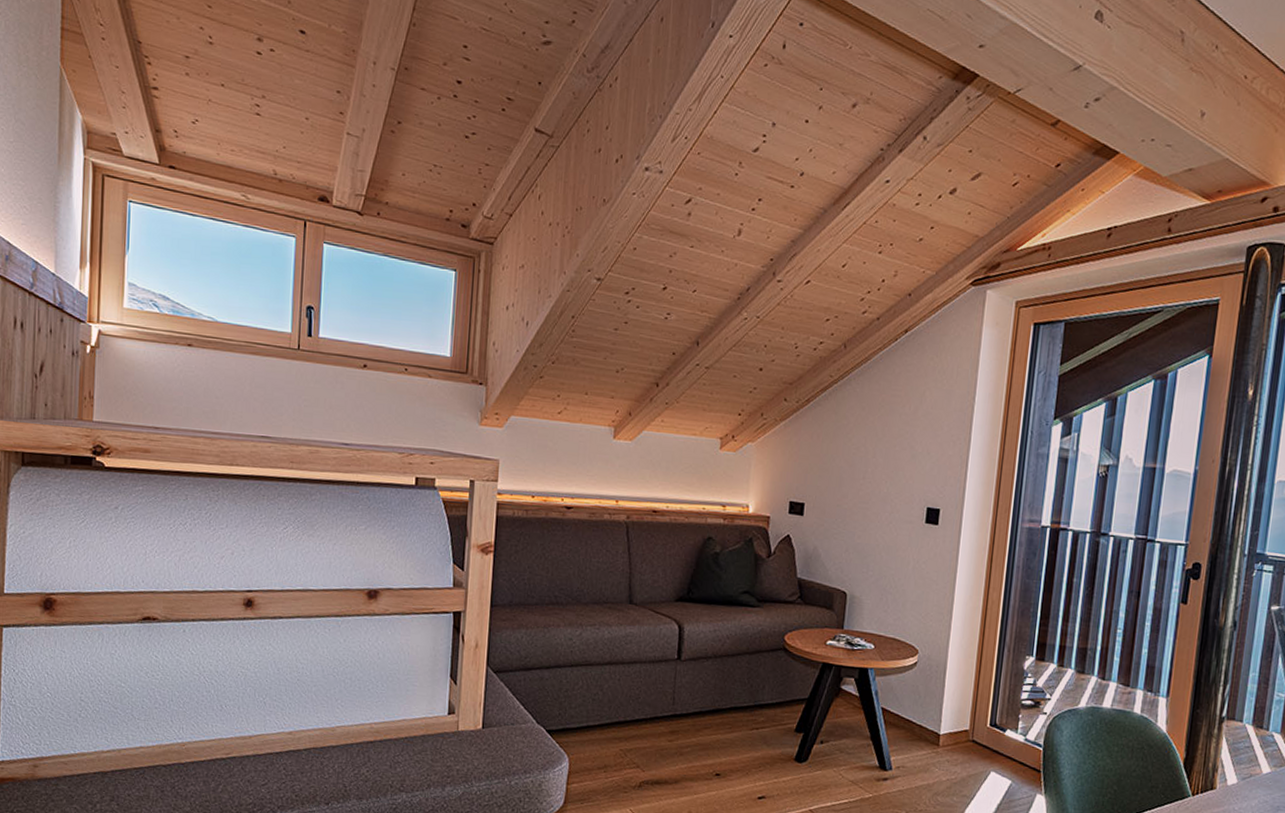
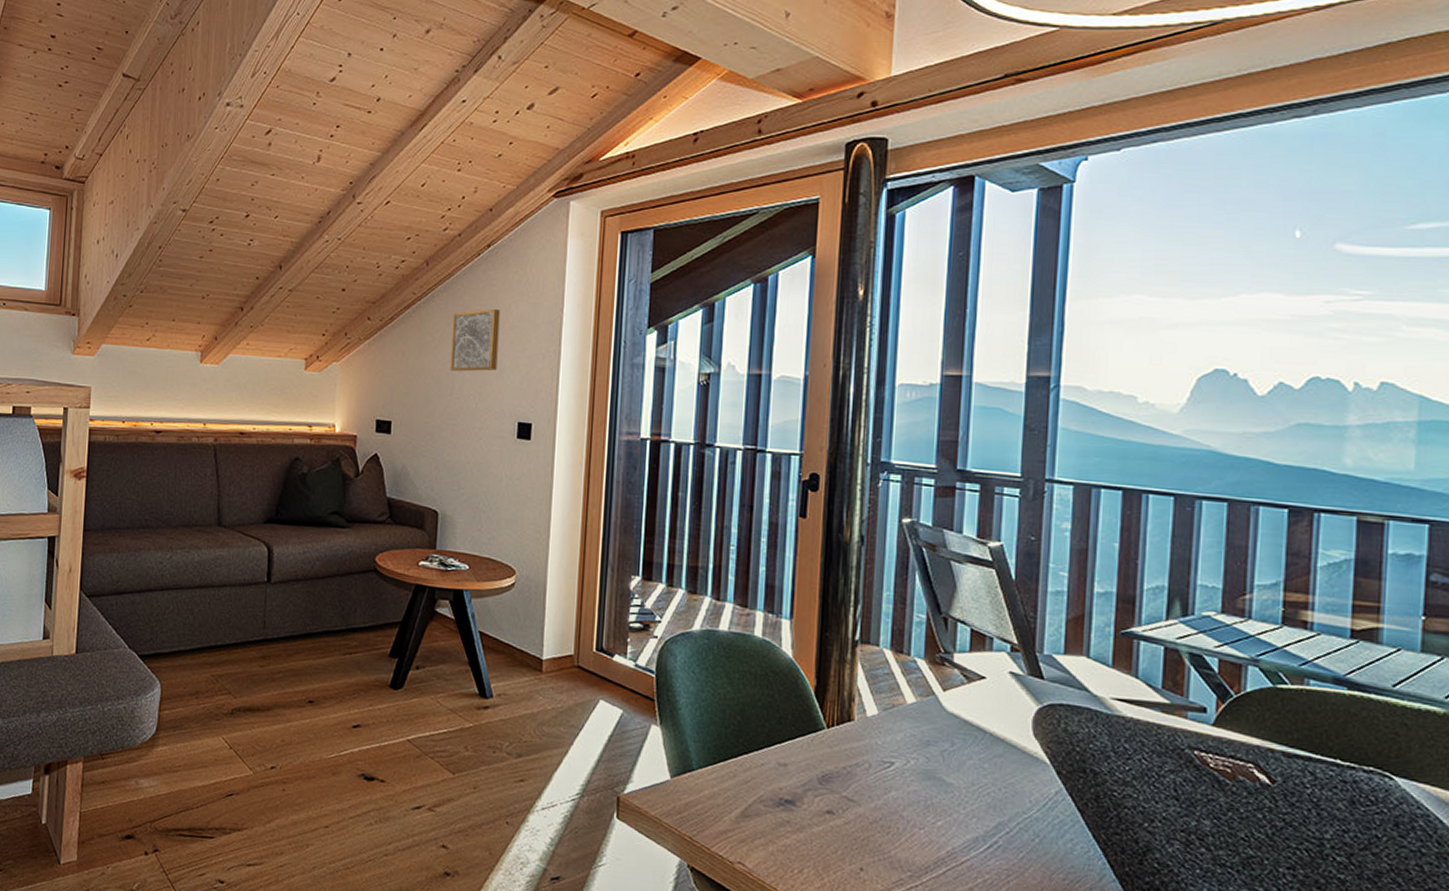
wall art: none [863,395,915,456] -> present [450,309,501,372]

